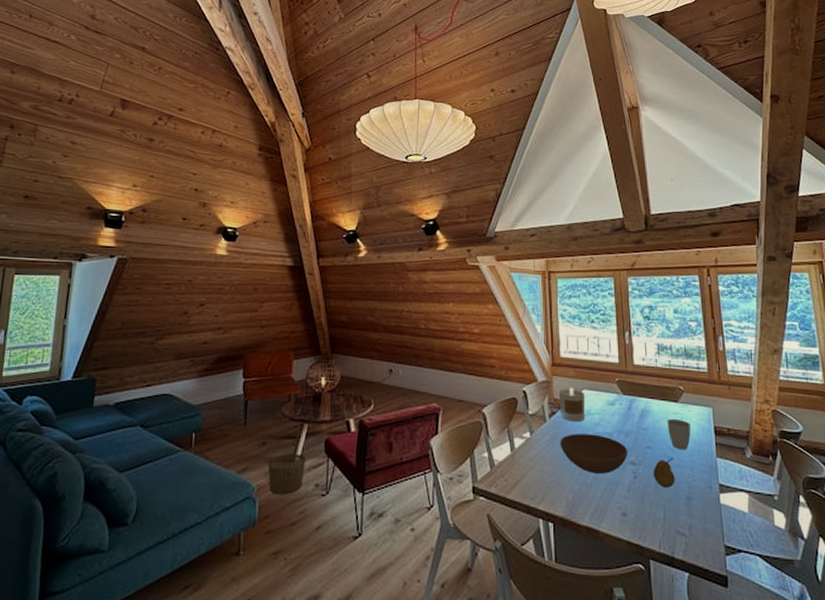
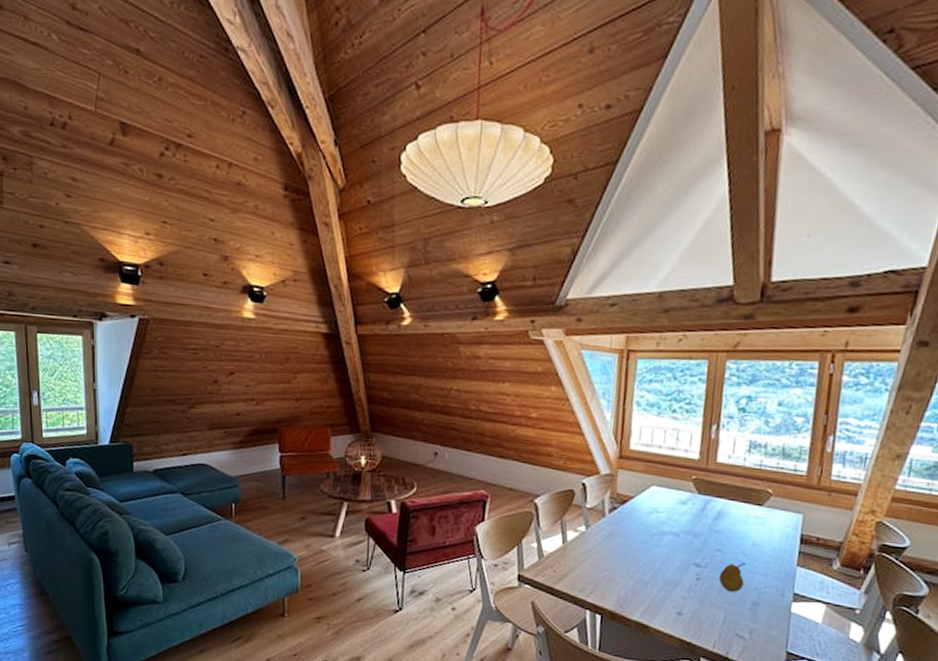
basket: present [267,453,306,495] -> none [308,529,346,567]
candle: present [558,387,585,422] -> none [621,482,653,519]
bowl: present [560,434,628,474] -> none [617,530,695,573]
cup: present [667,418,691,450] -> none [745,522,773,557]

